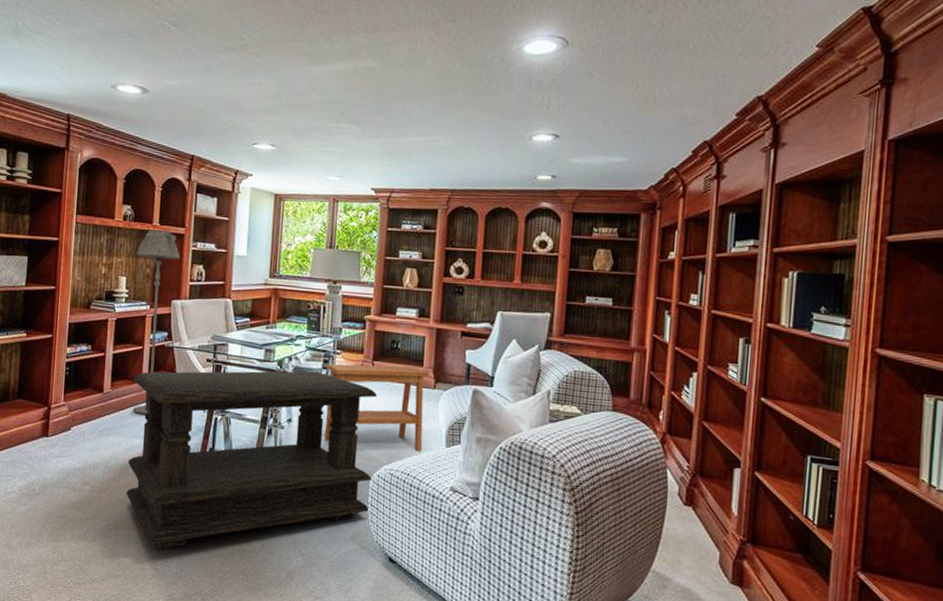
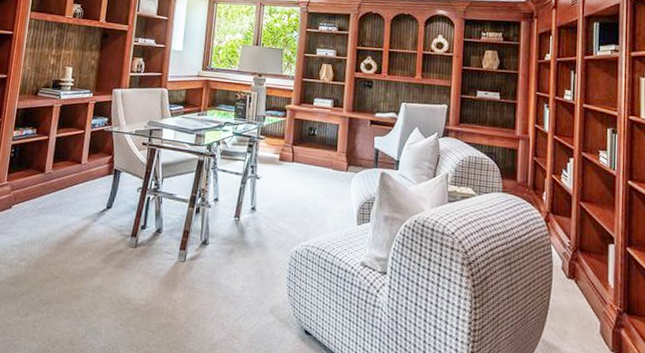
coffee table: present [126,371,378,549] -> none [60,154,296,323]
floor lamp: present [132,230,181,415] -> none [71,26,123,194]
side table: present [324,363,430,452] -> none [247,147,343,229]

